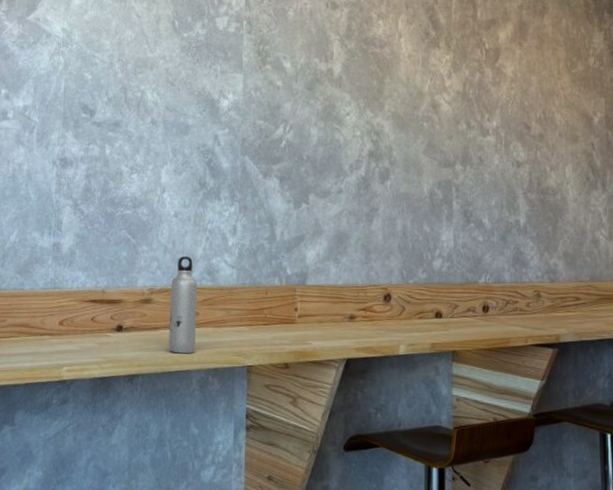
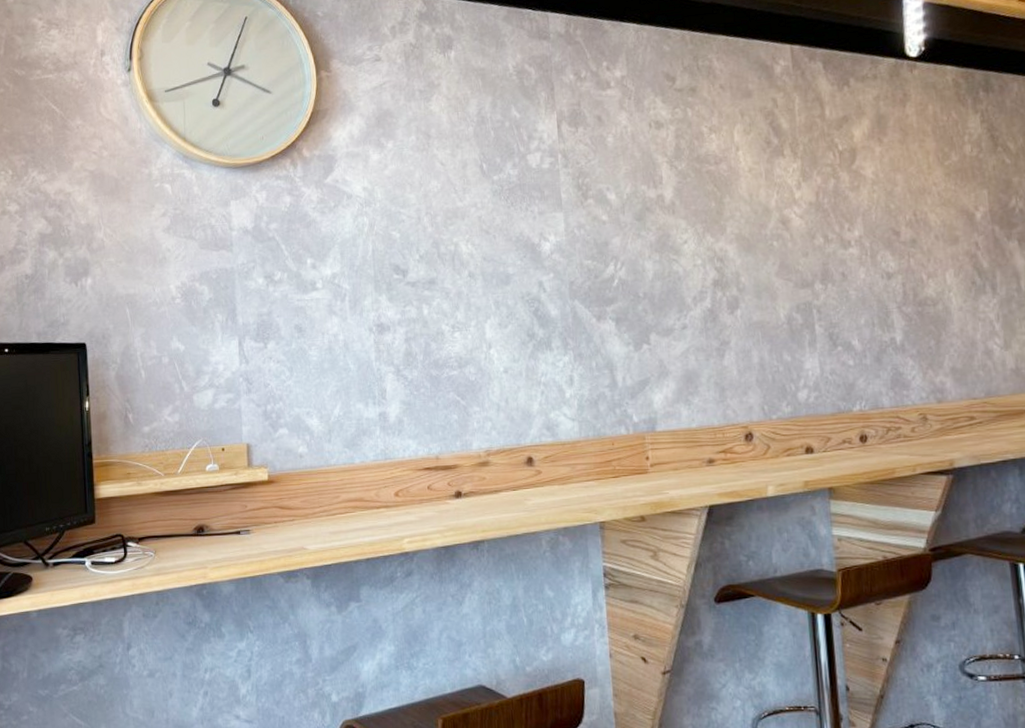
water bottle: present [168,256,198,354] -> none [508,413,542,516]

